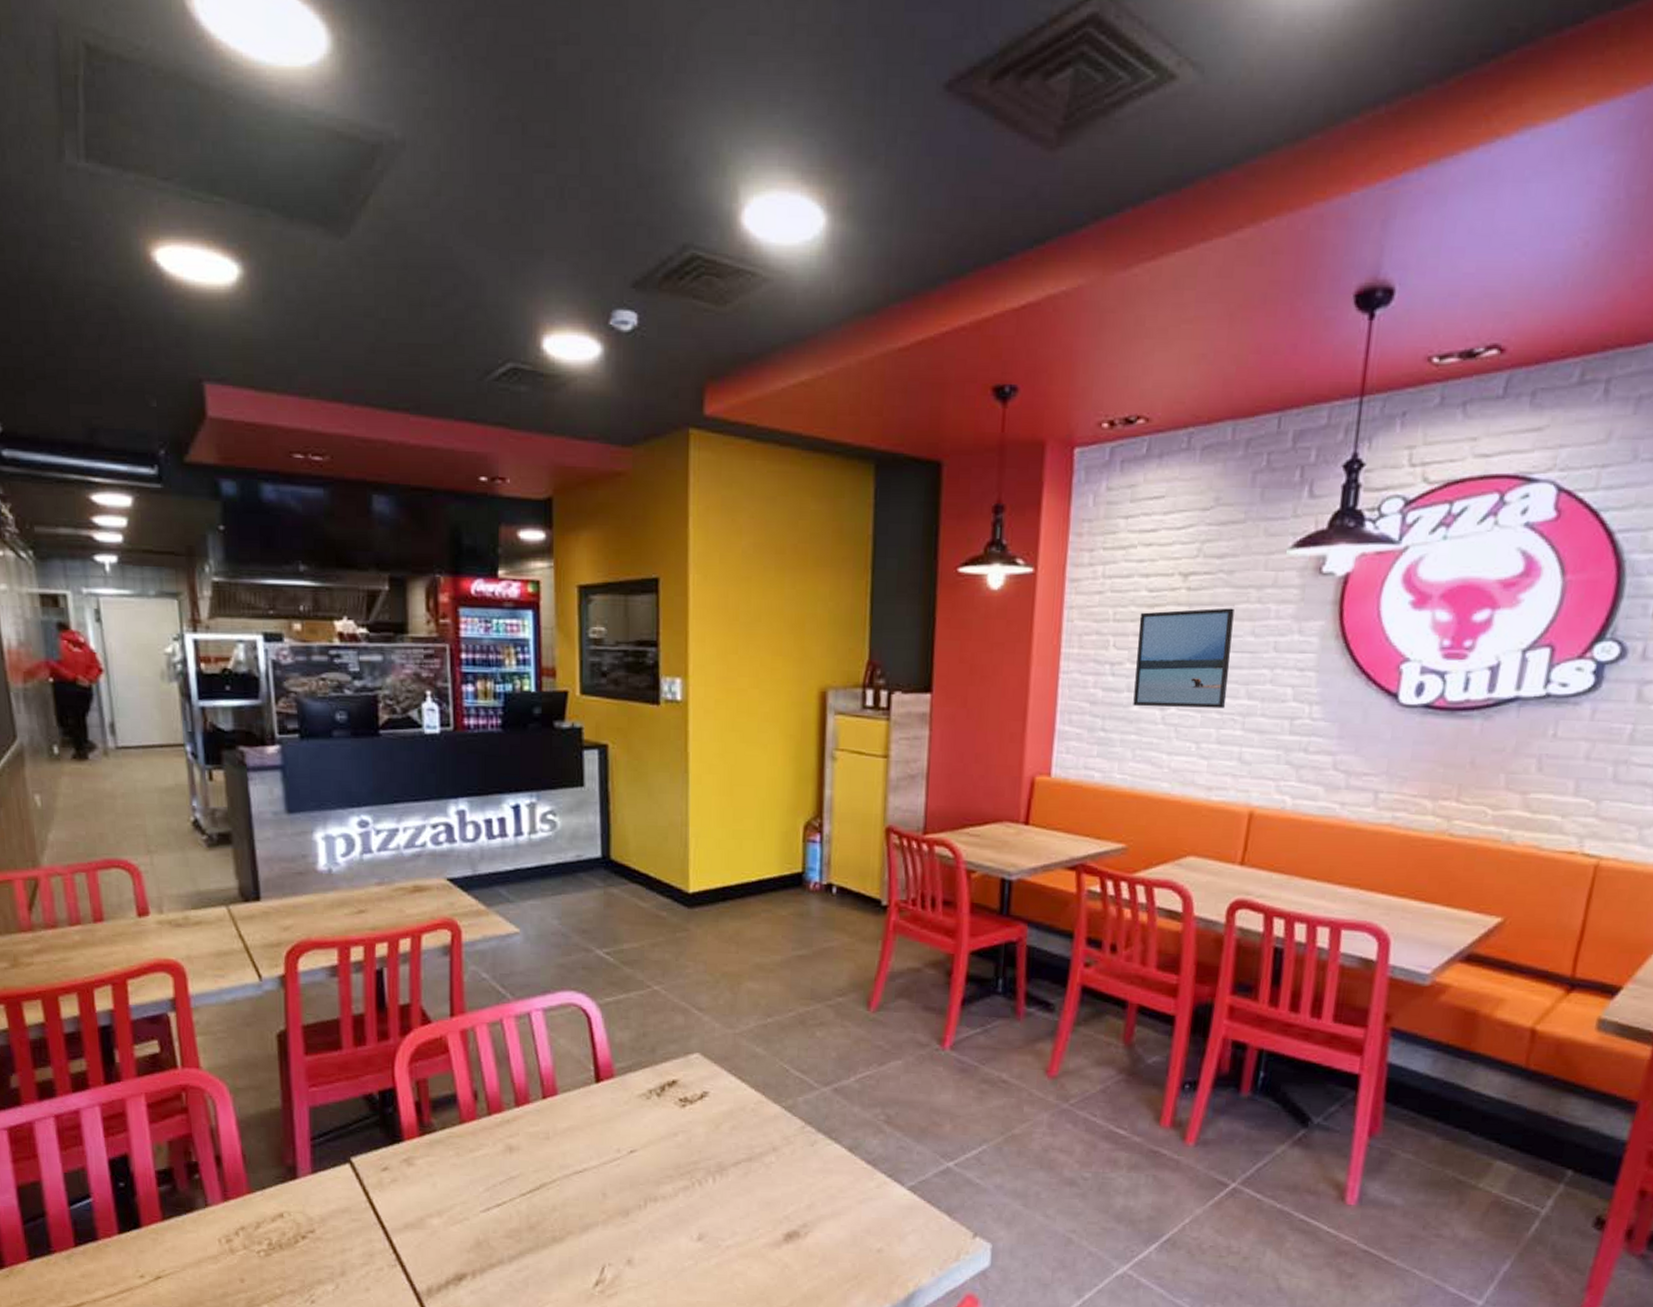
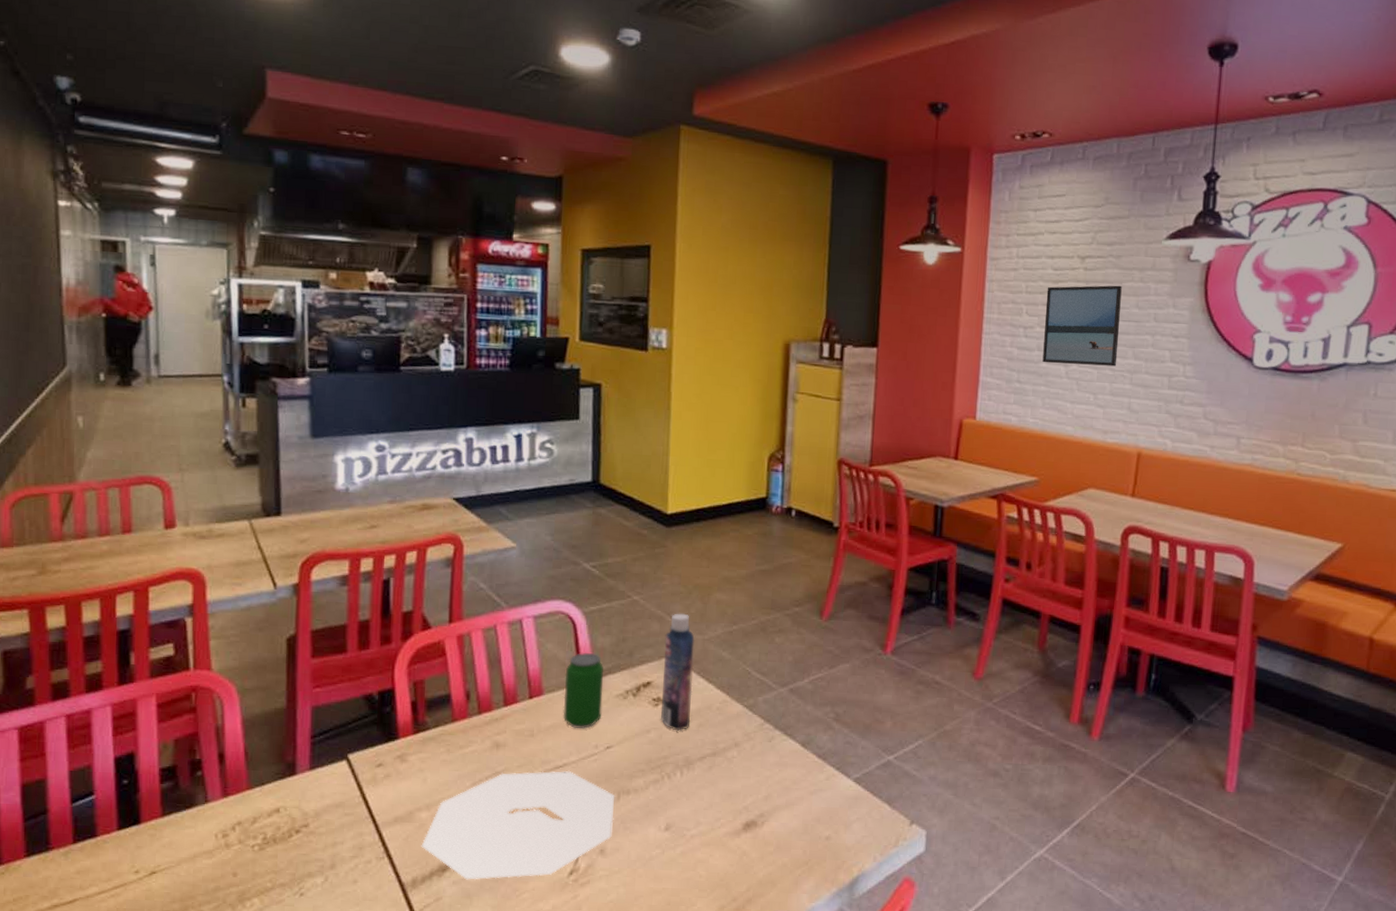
plate: none [434,1175,642,1290] -> present [421,770,615,880]
beverage can: none [580,1049,624,1132] -> present [563,653,604,730]
bottle: none [689,1004,724,1134] -> present [661,613,695,731]

